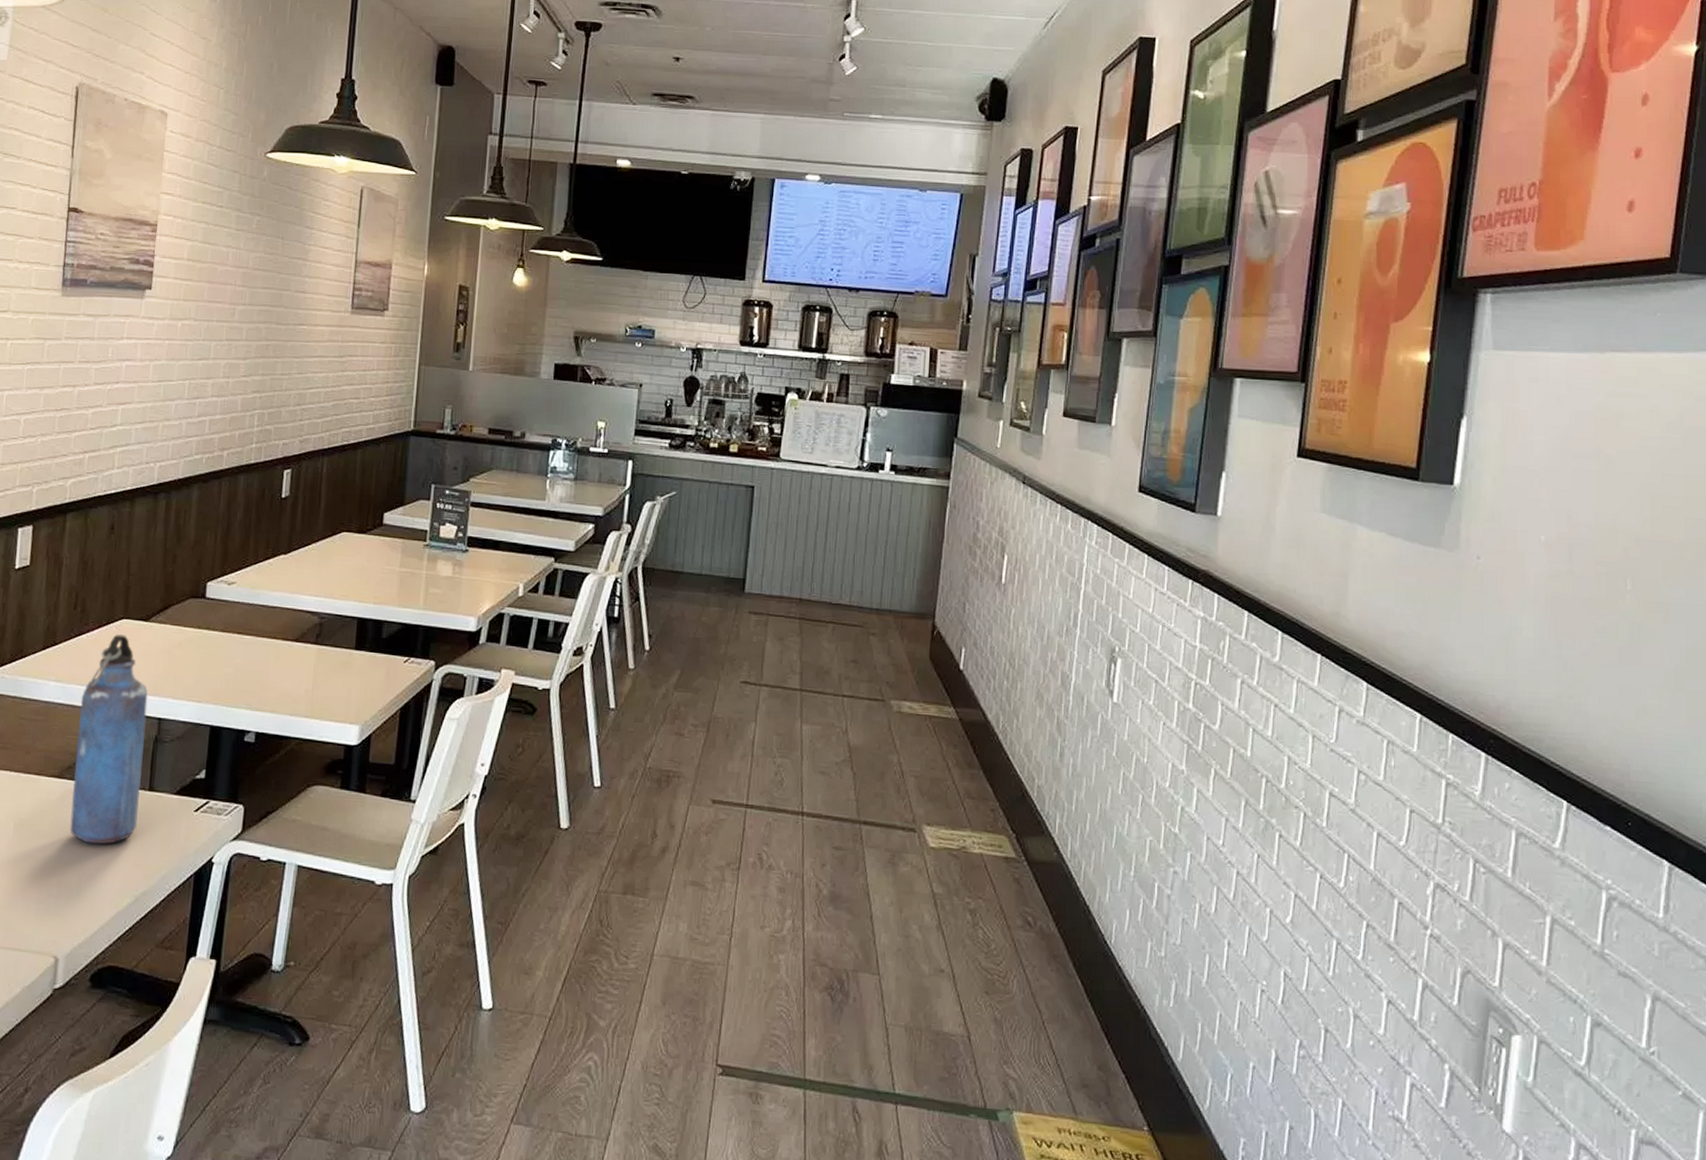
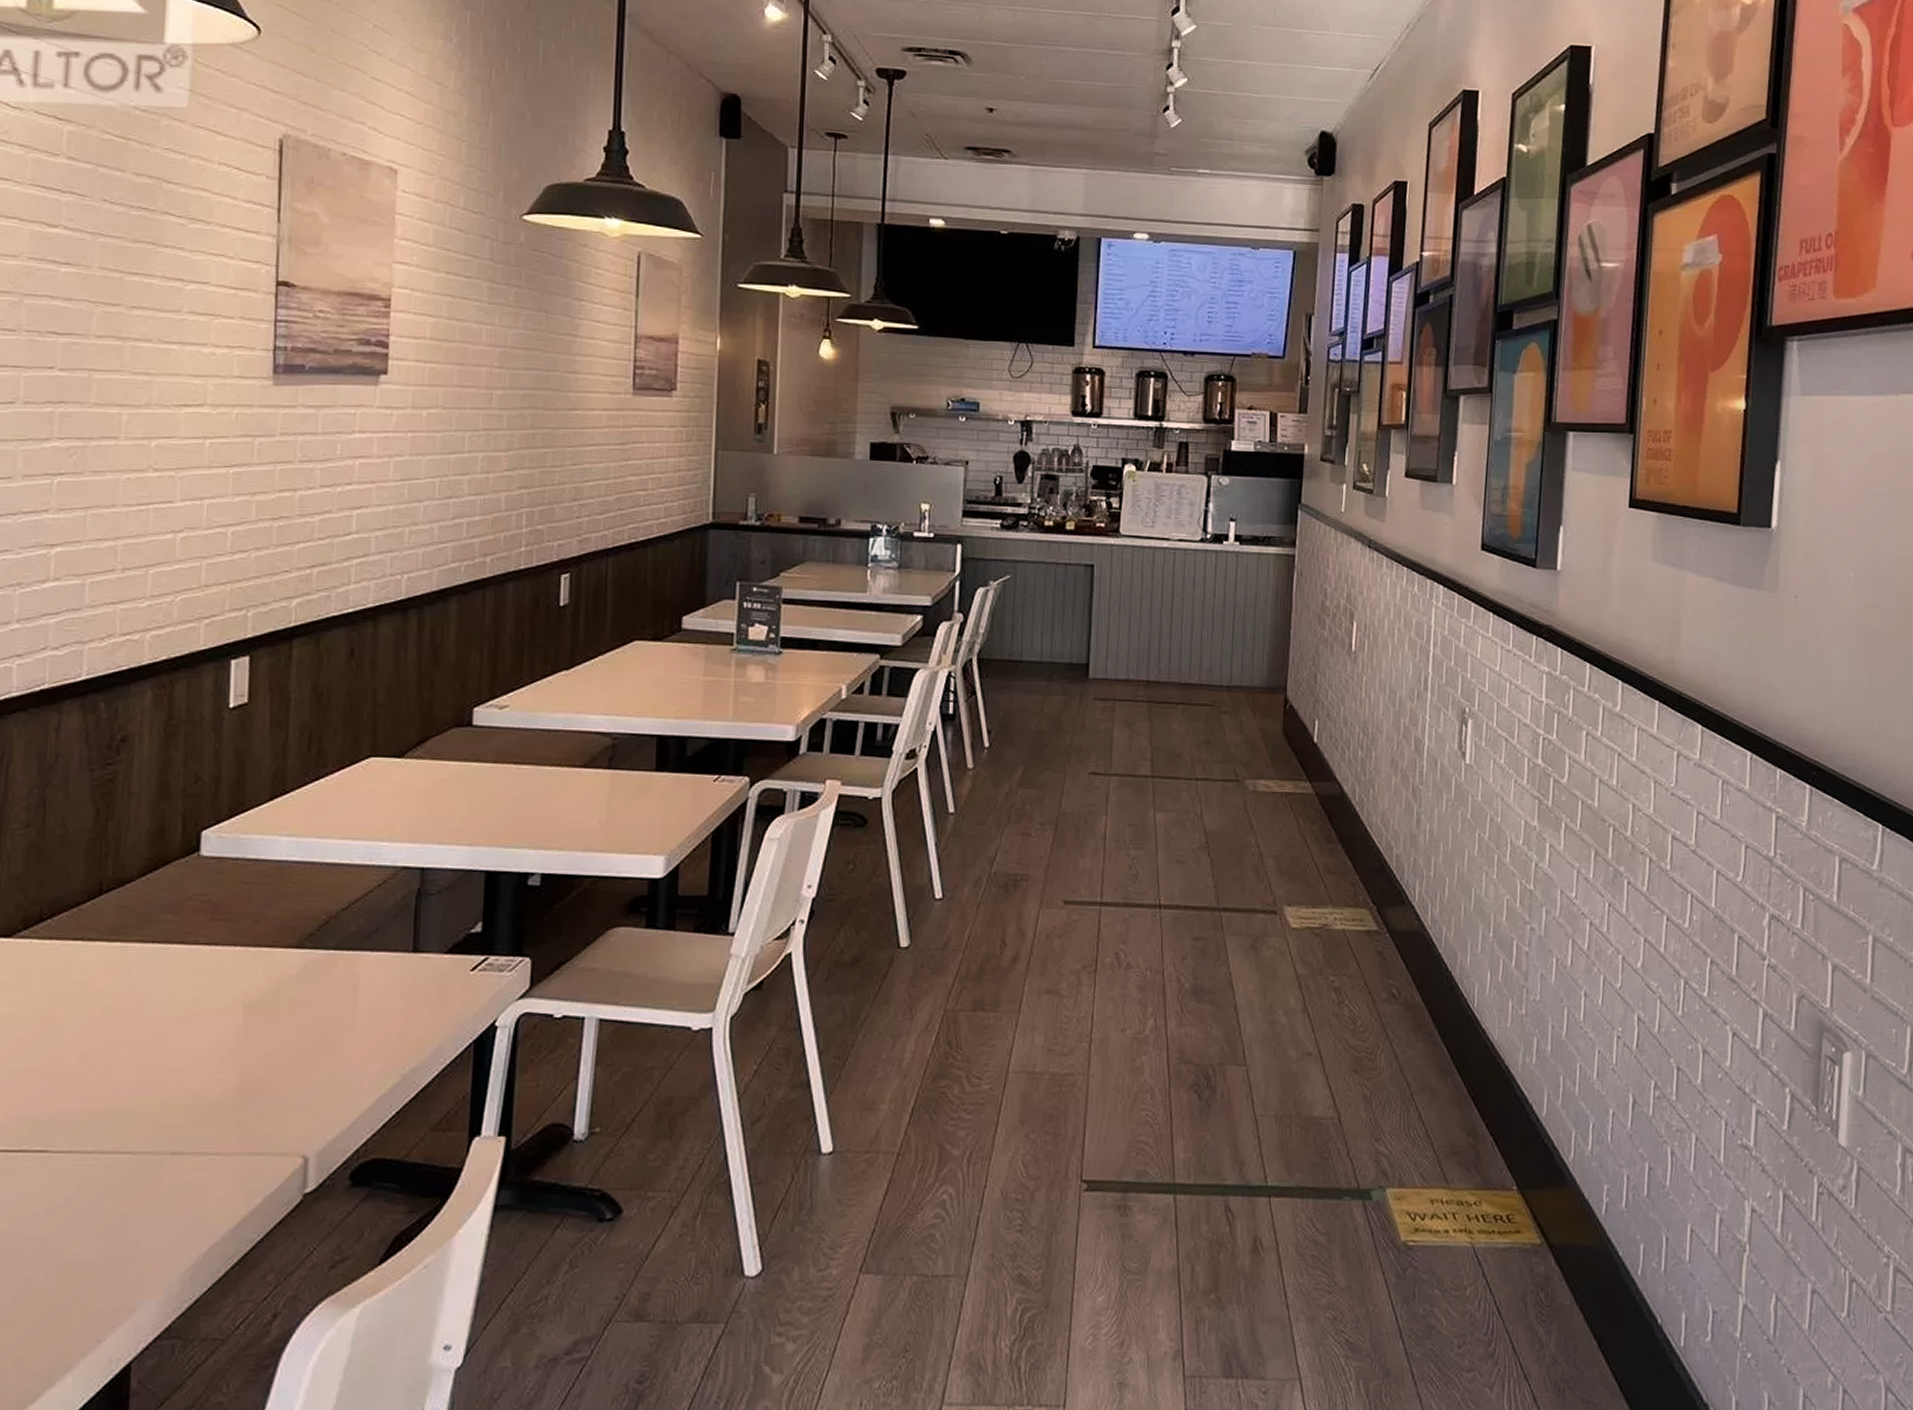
water bottle: present [70,634,148,845] -> none [315,775,407,1021]

